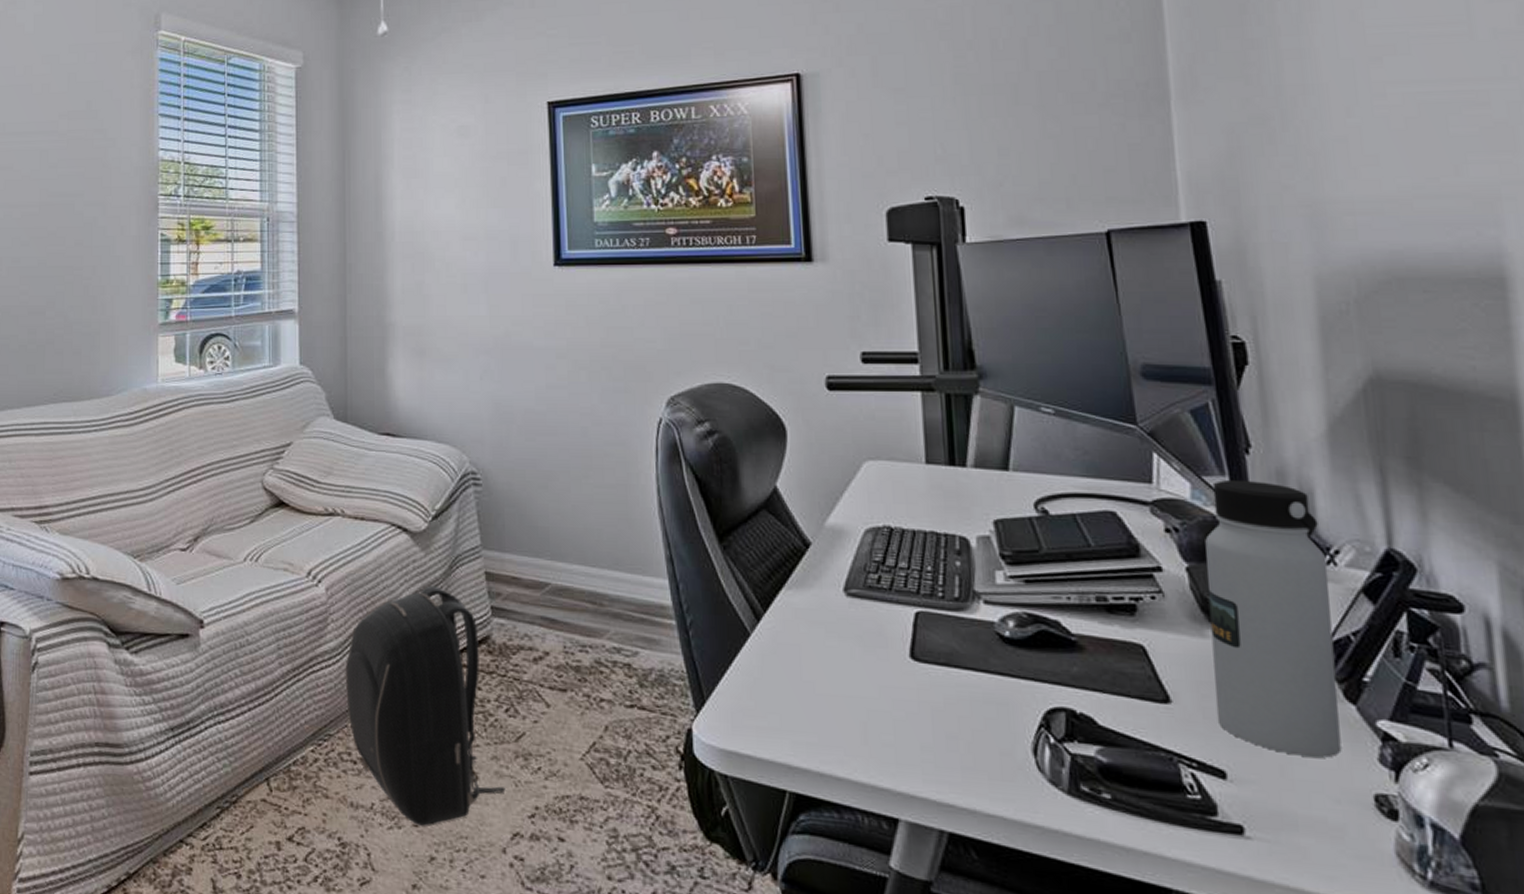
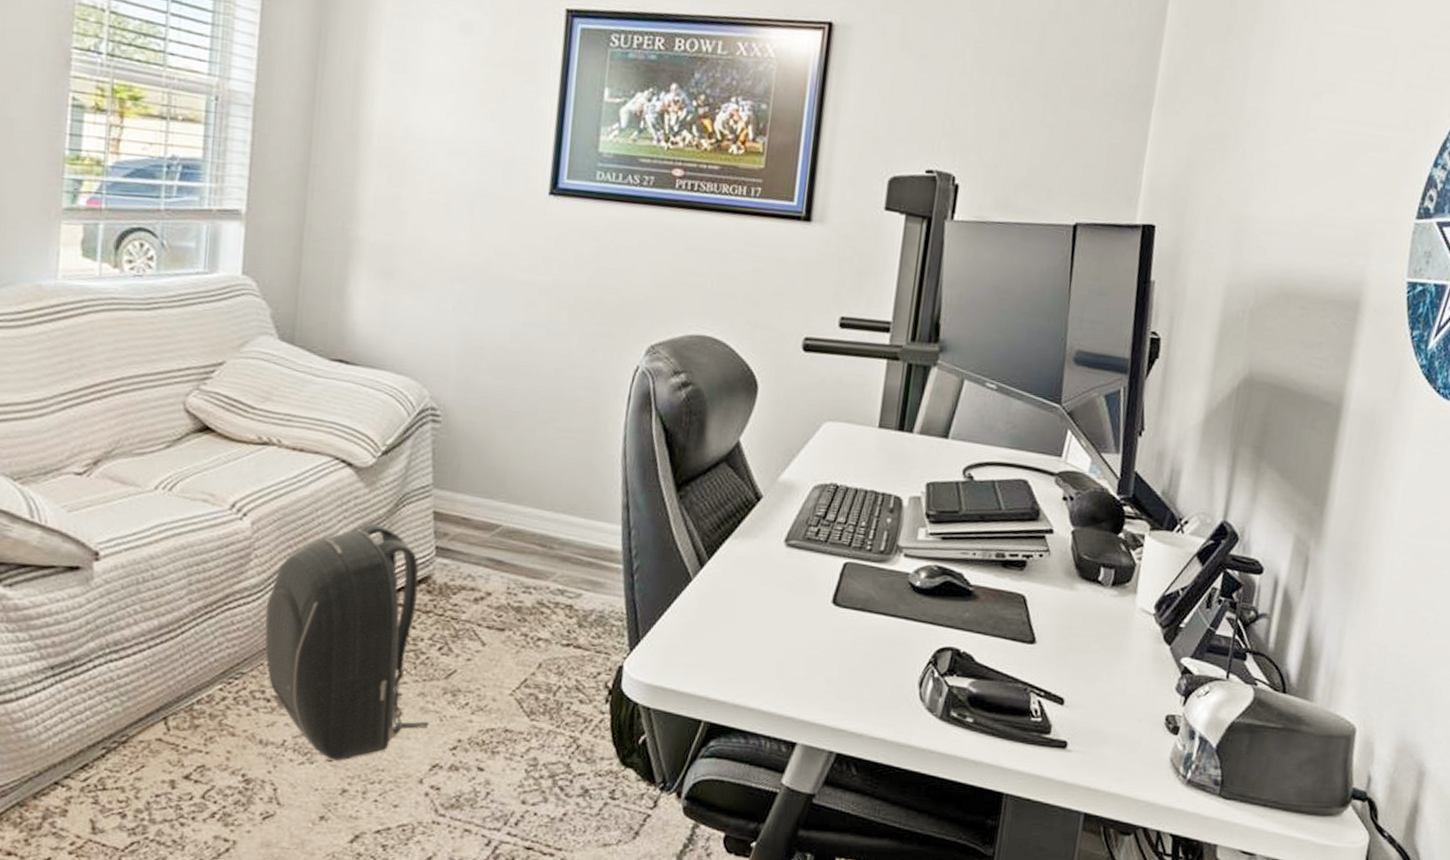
water bottle: present [1205,479,1342,758] -> none [1067,457,1179,687]

